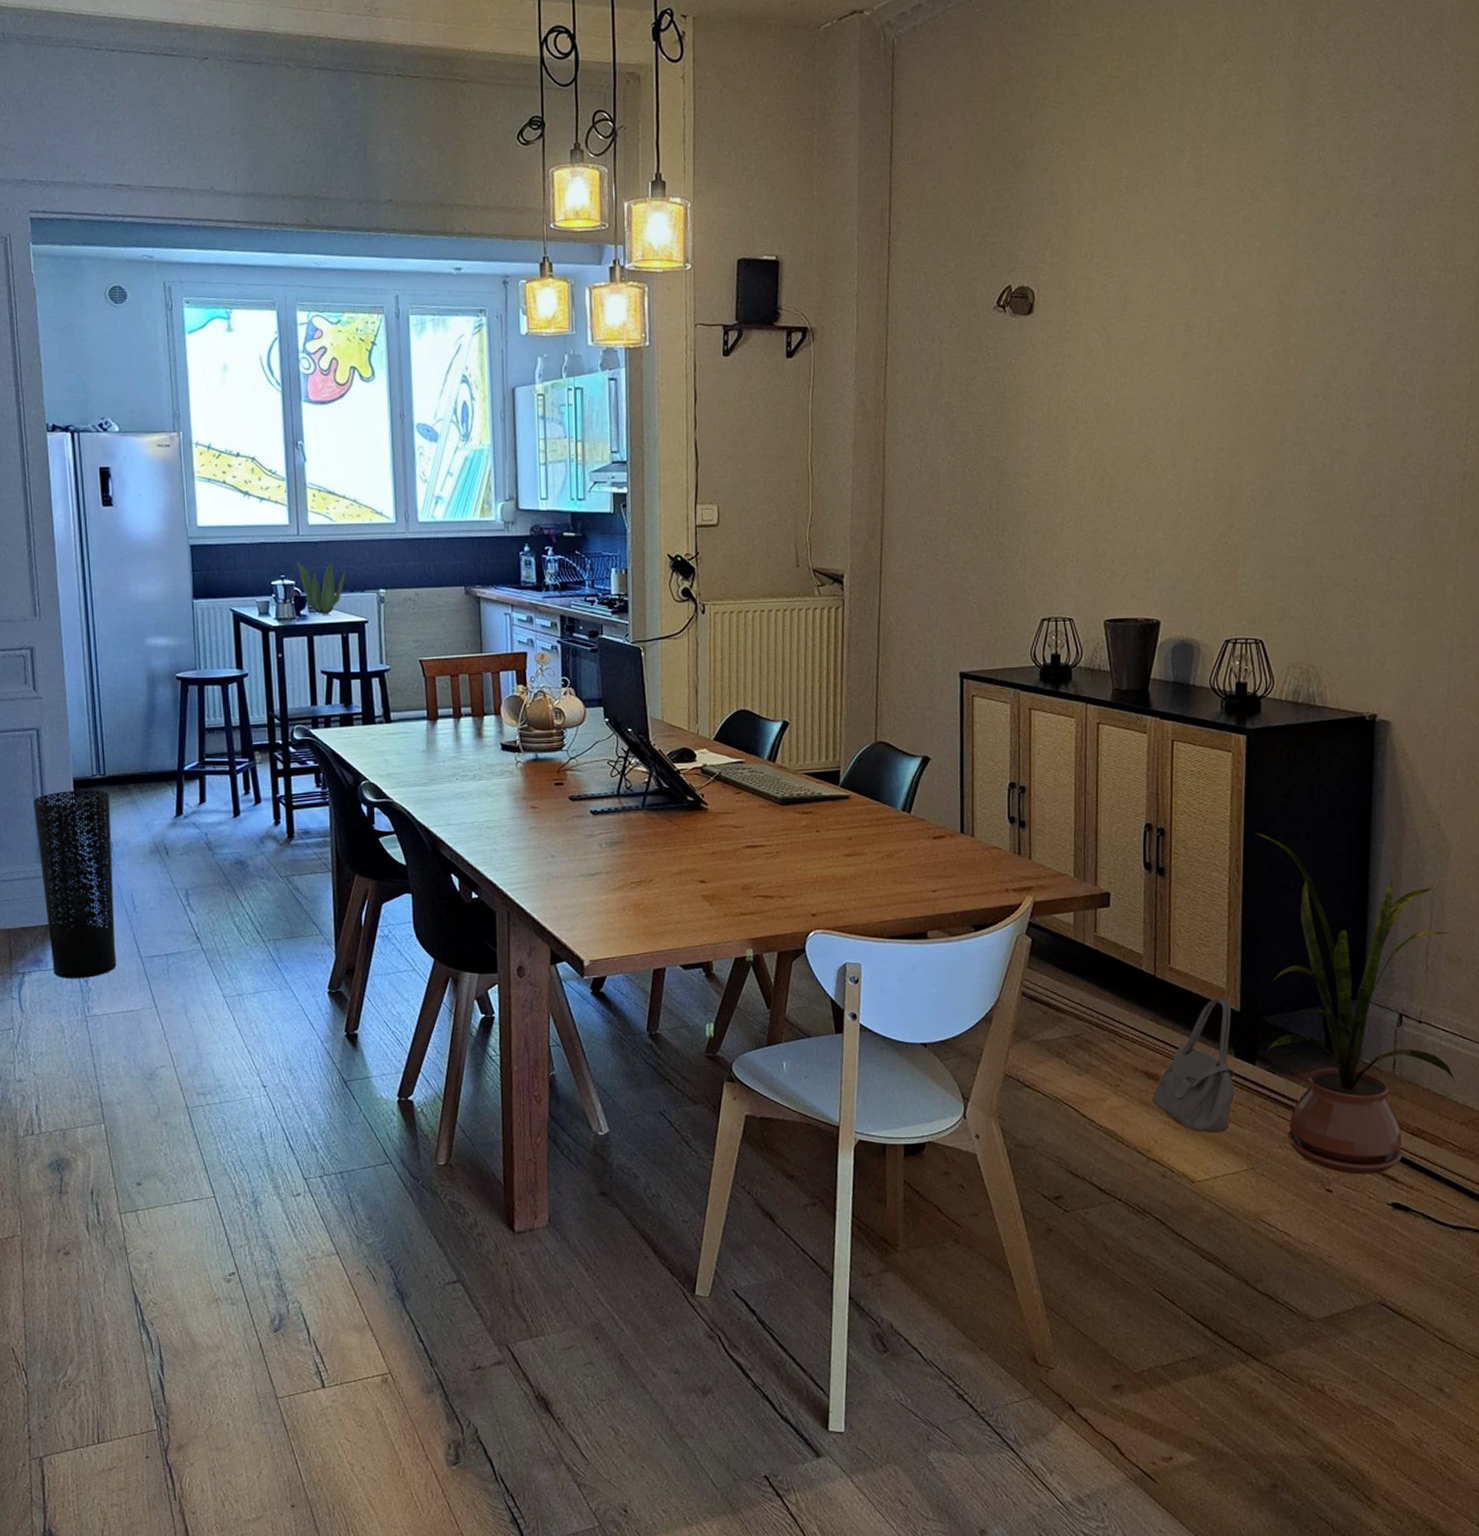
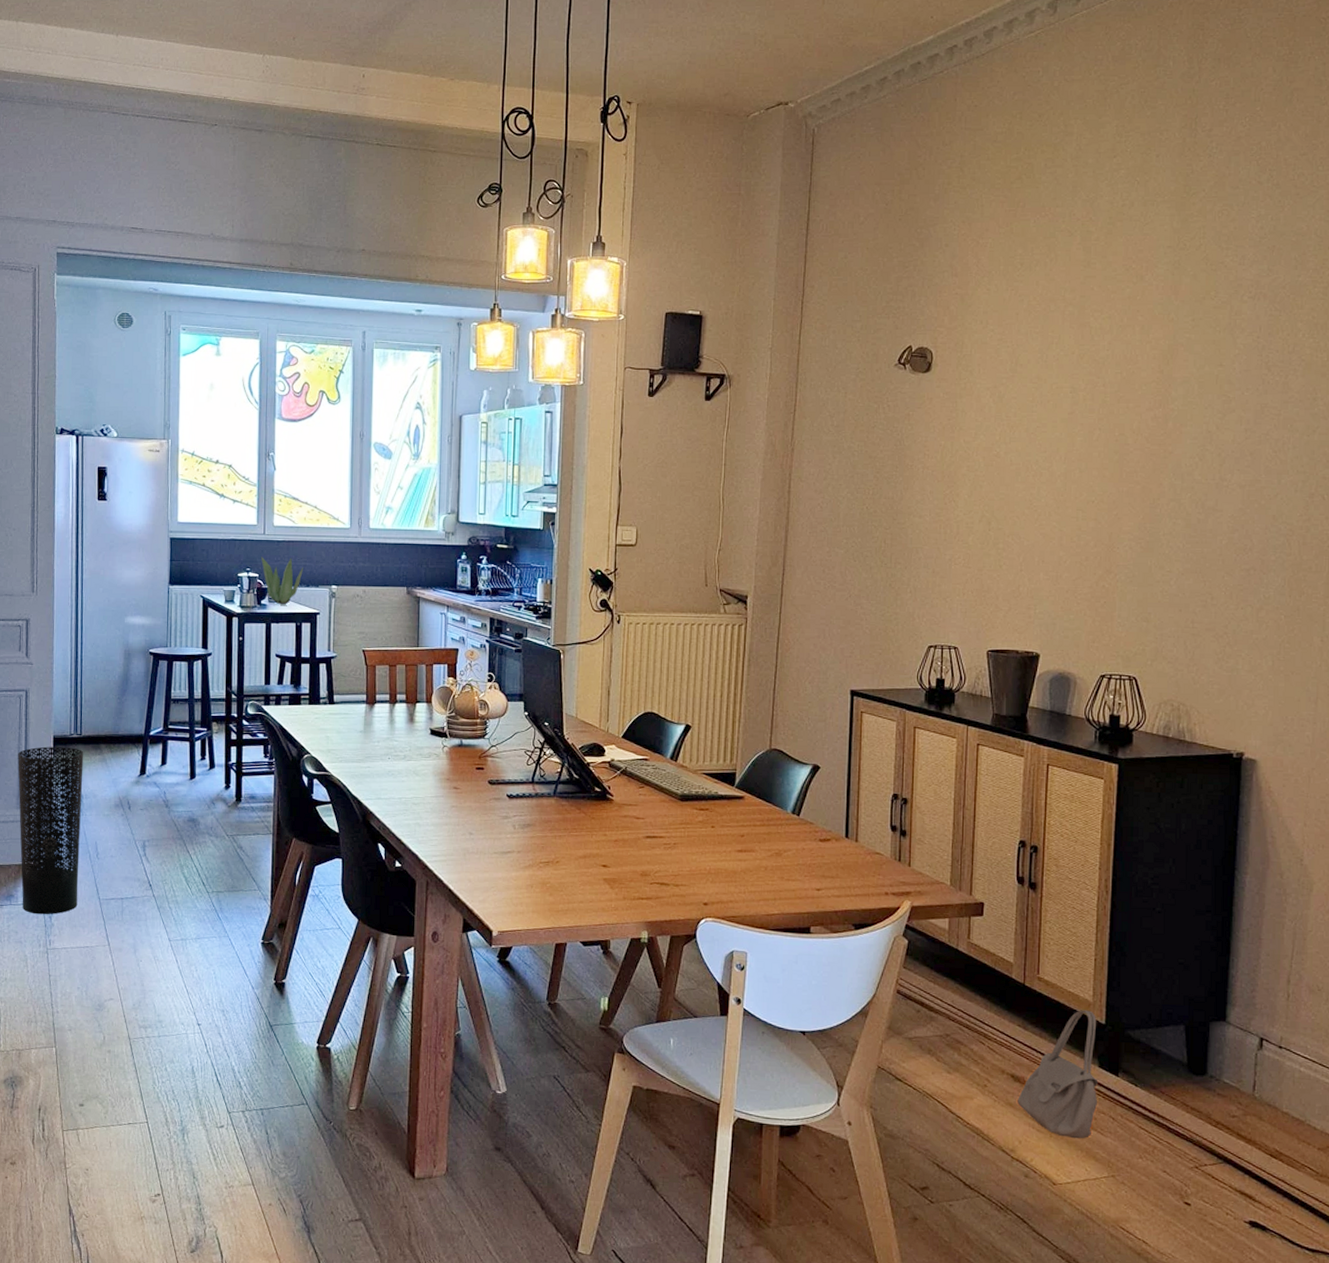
house plant: present [1255,832,1454,1174] -> none [1124,855,1313,1191]

